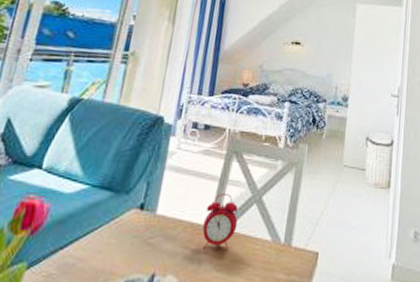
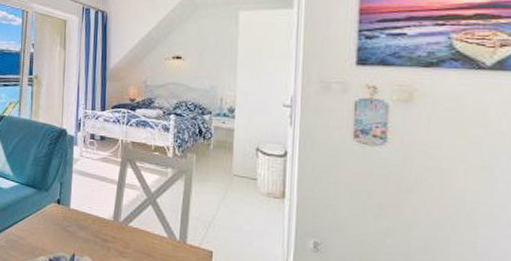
alarm clock: present [202,194,238,250] -> none [107,195,137,241]

